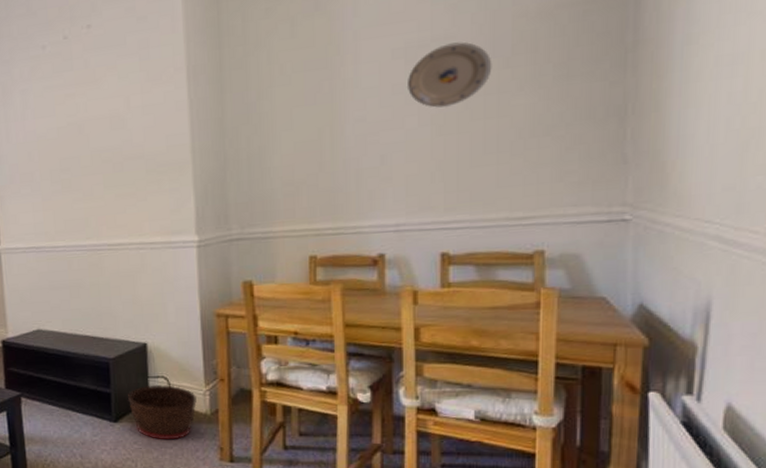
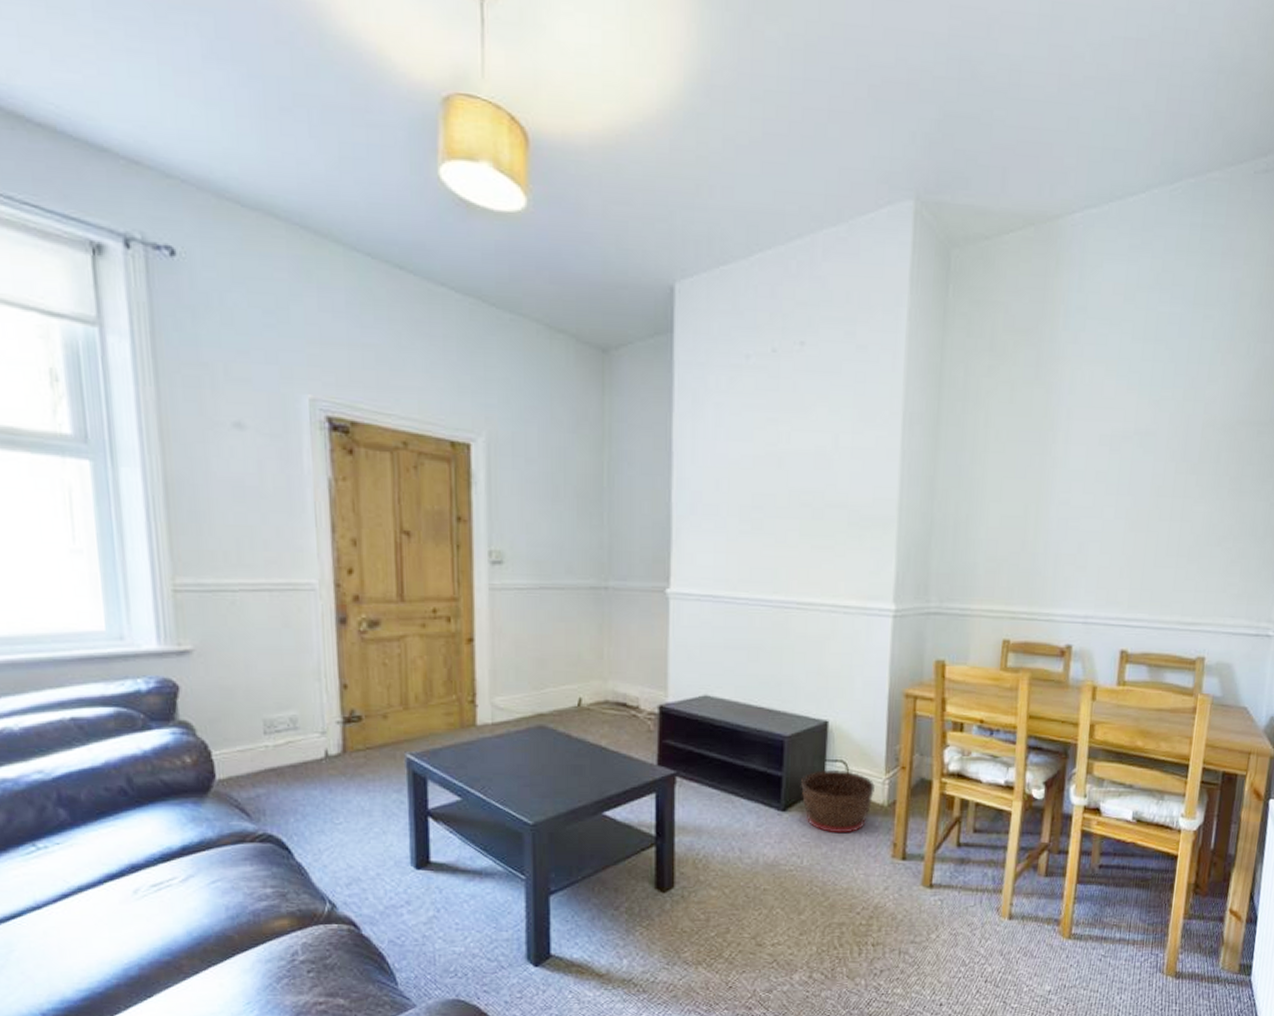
plate: present [408,42,492,108] -> none [1109,439,1182,504]

